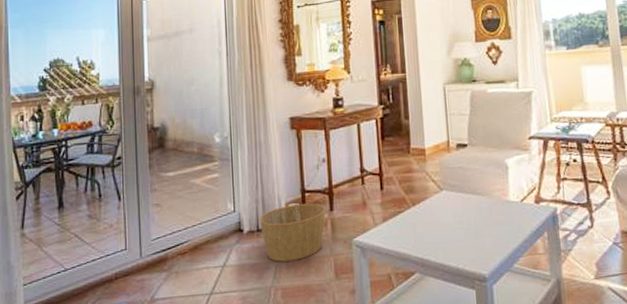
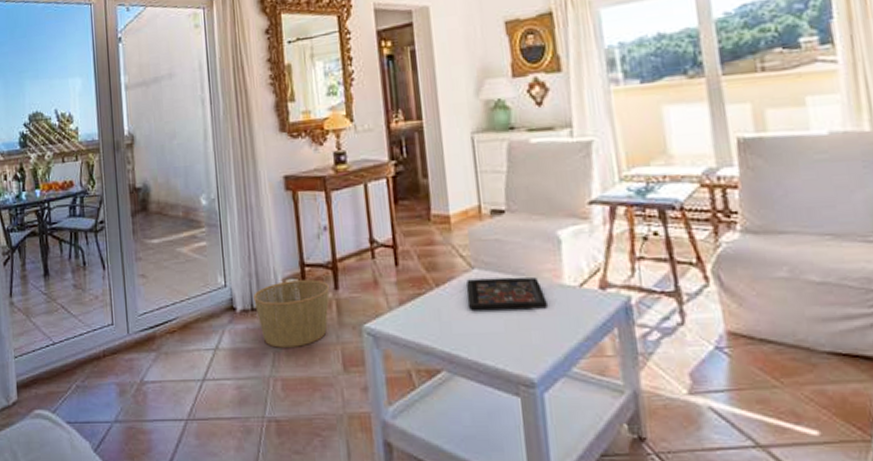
decorative tray: none [437,195,497,223] -> present [466,277,547,310]

